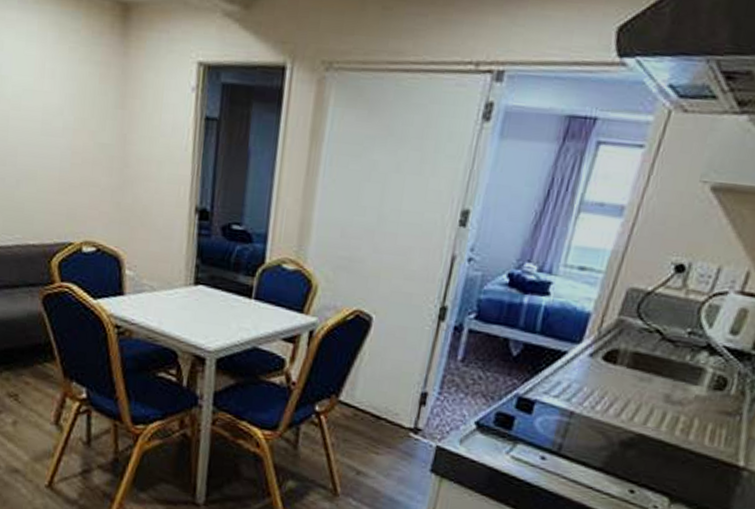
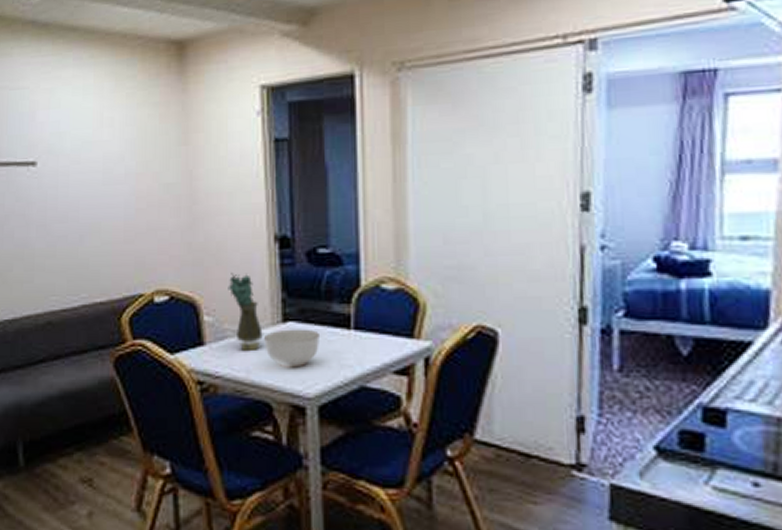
vase: none [149,235,176,306] -> present [228,273,263,350]
bowl: none [176,291,225,325] -> present [264,329,319,368]

